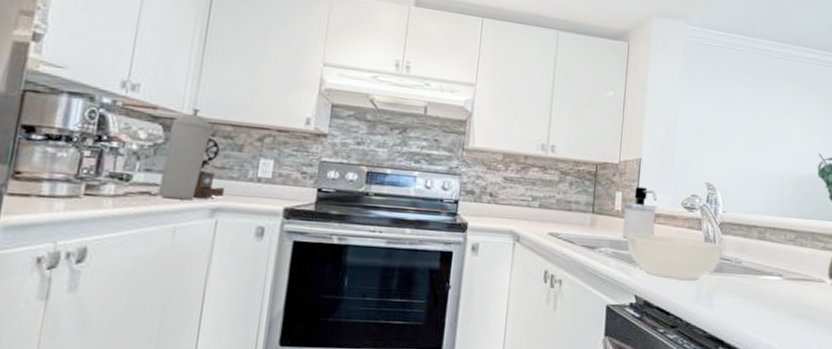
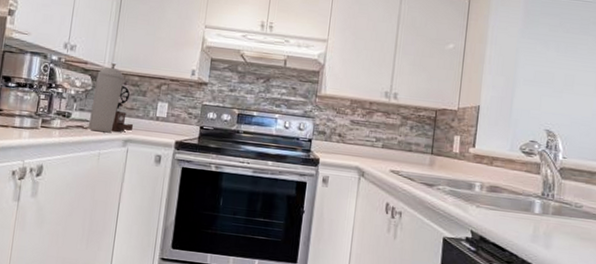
soap dispenser: present [622,186,657,239] -> none [460,131,495,179]
bowl: present [626,233,724,281] -> none [463,174,564,222]

